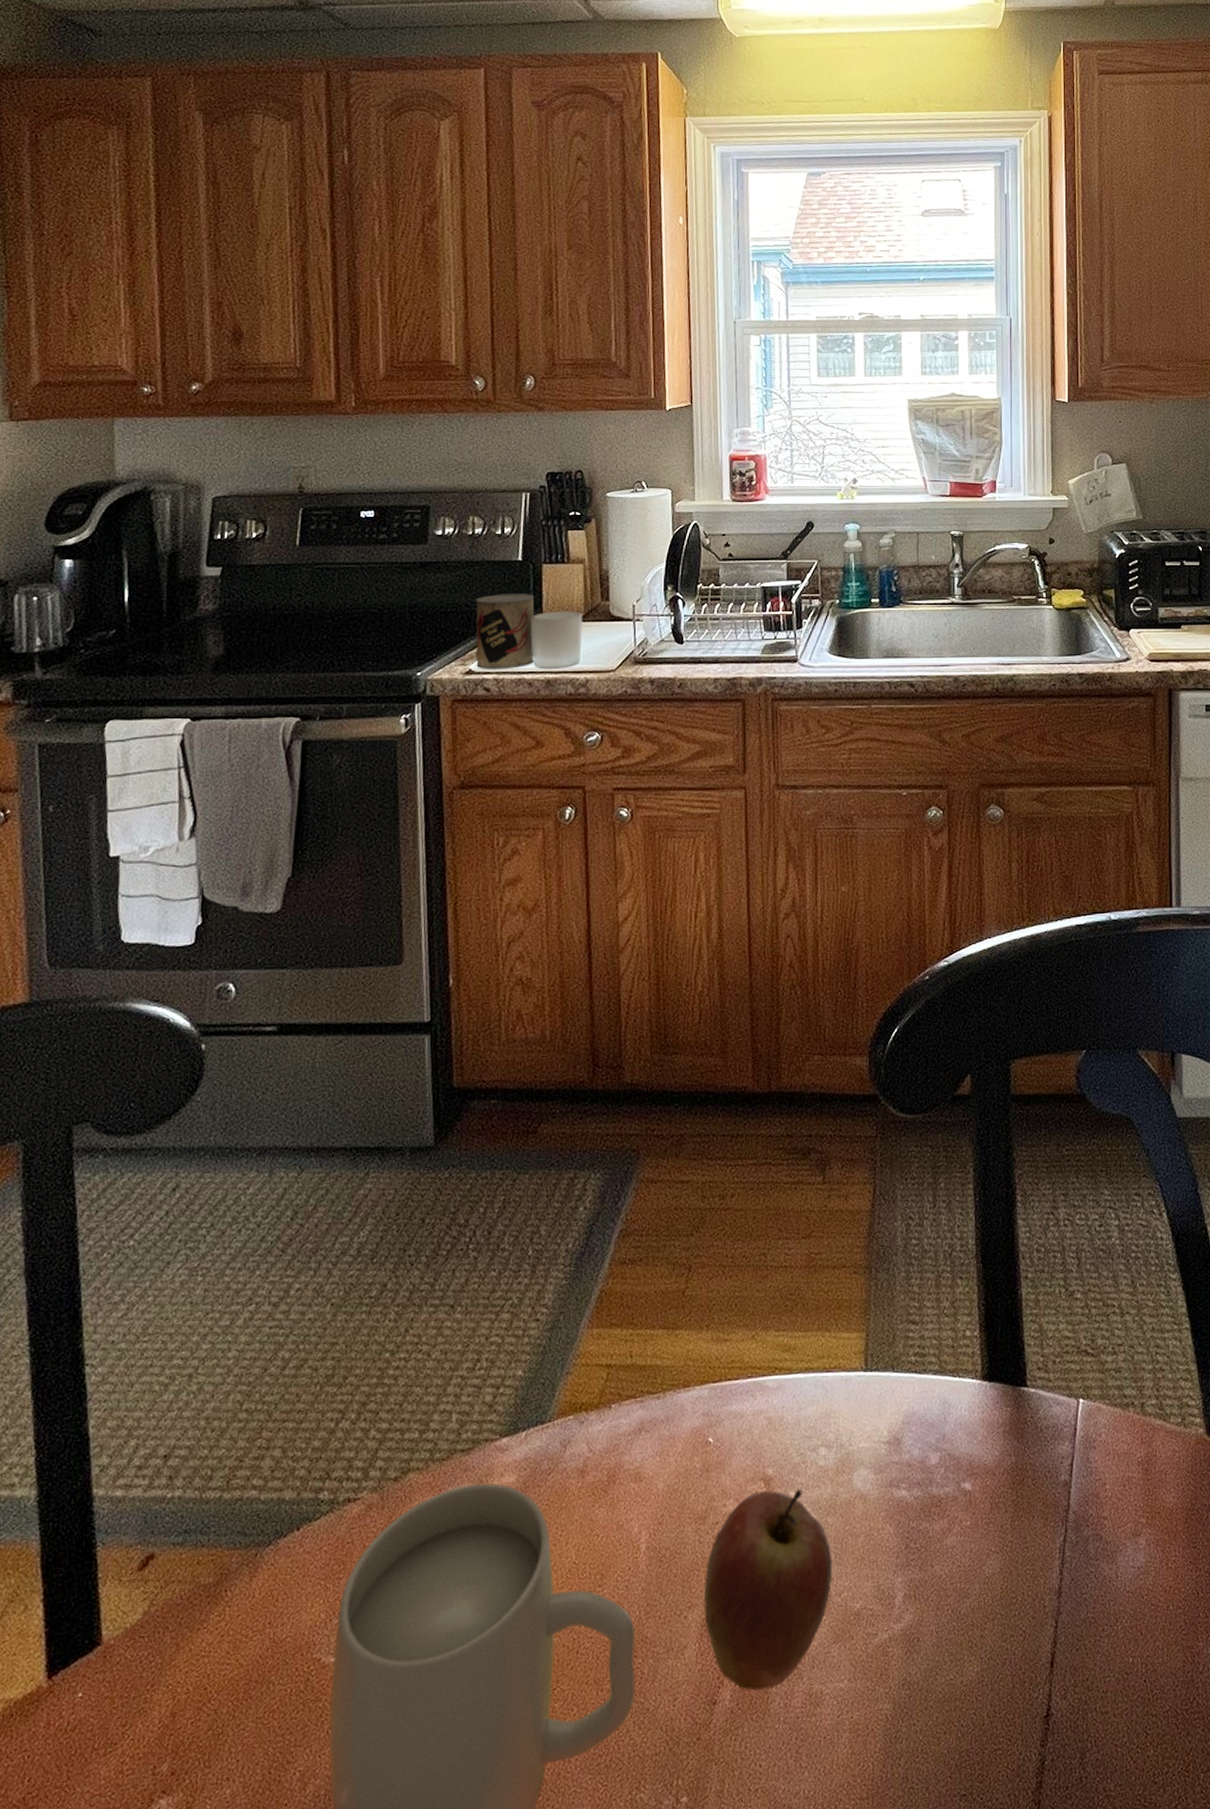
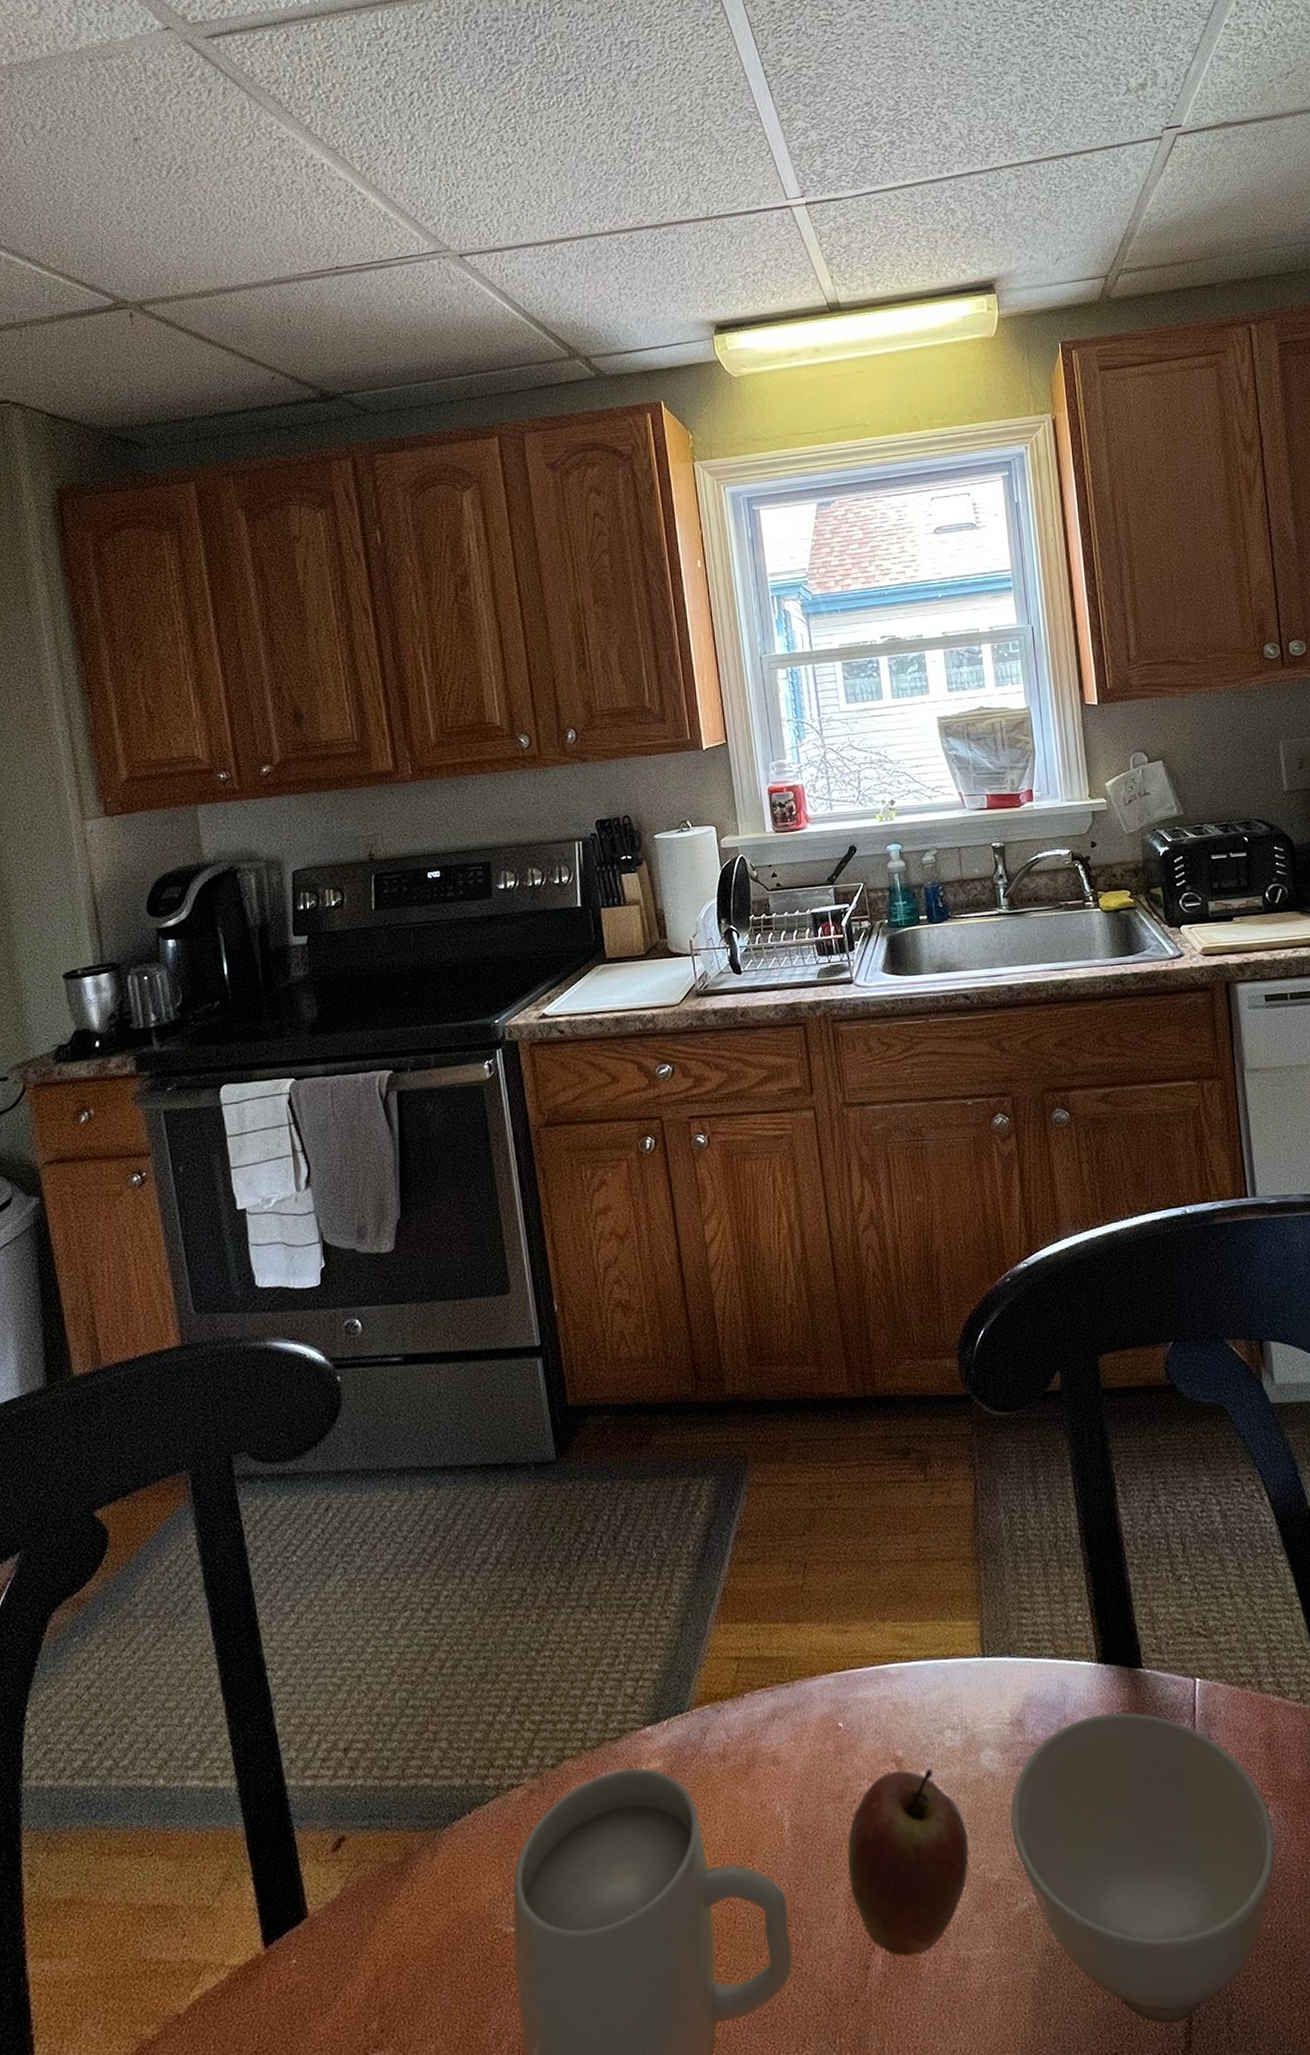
tin can: present [475,594,535,670] -> none [542,937,602,1013]
mug: present [530,611,583,670] -> none [594,950,647,1009]
bowl: none [879,1432,1144,1763] -> present [1010,1712,1276,2024]

